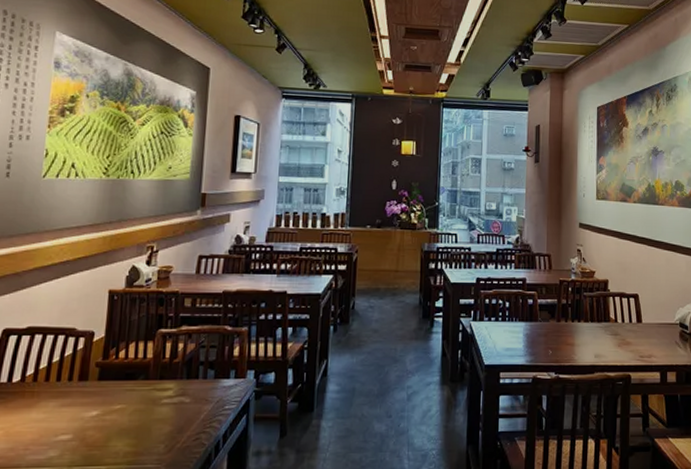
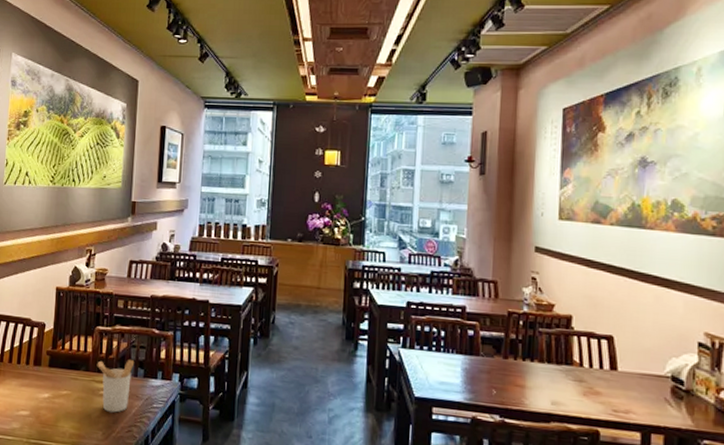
utensil holder: none [158,362,204,421] -> present [96,360,135,413]

